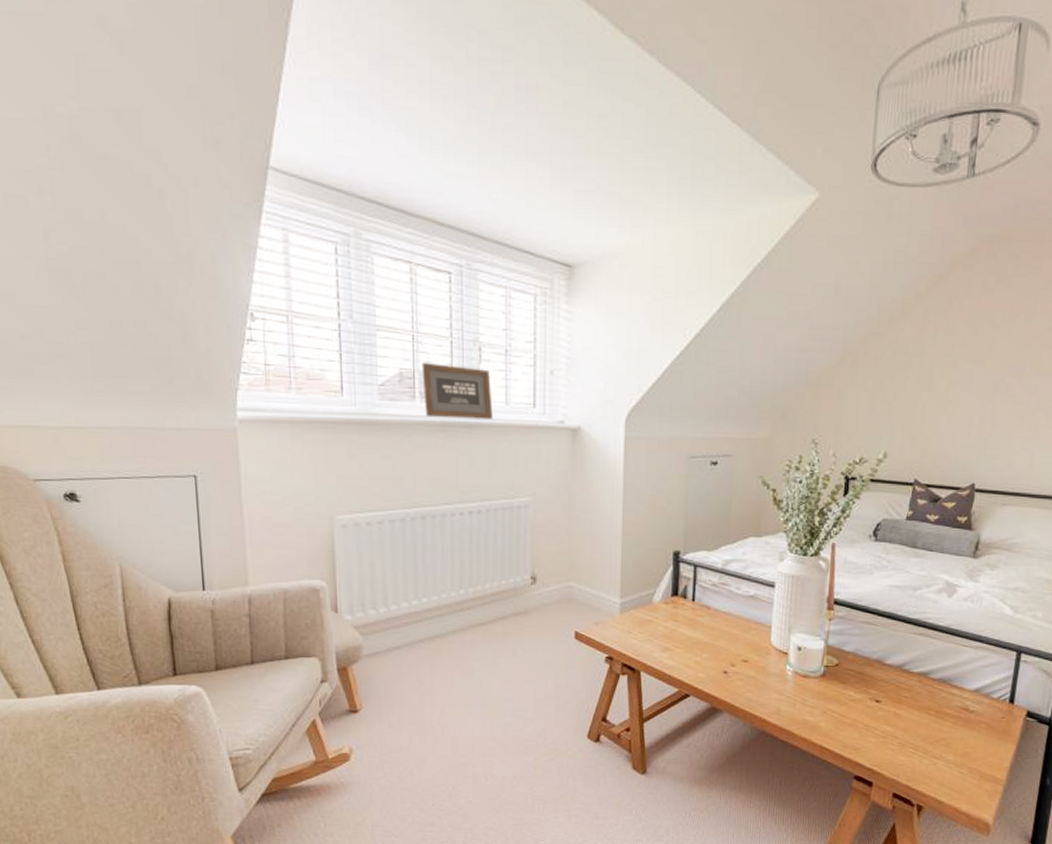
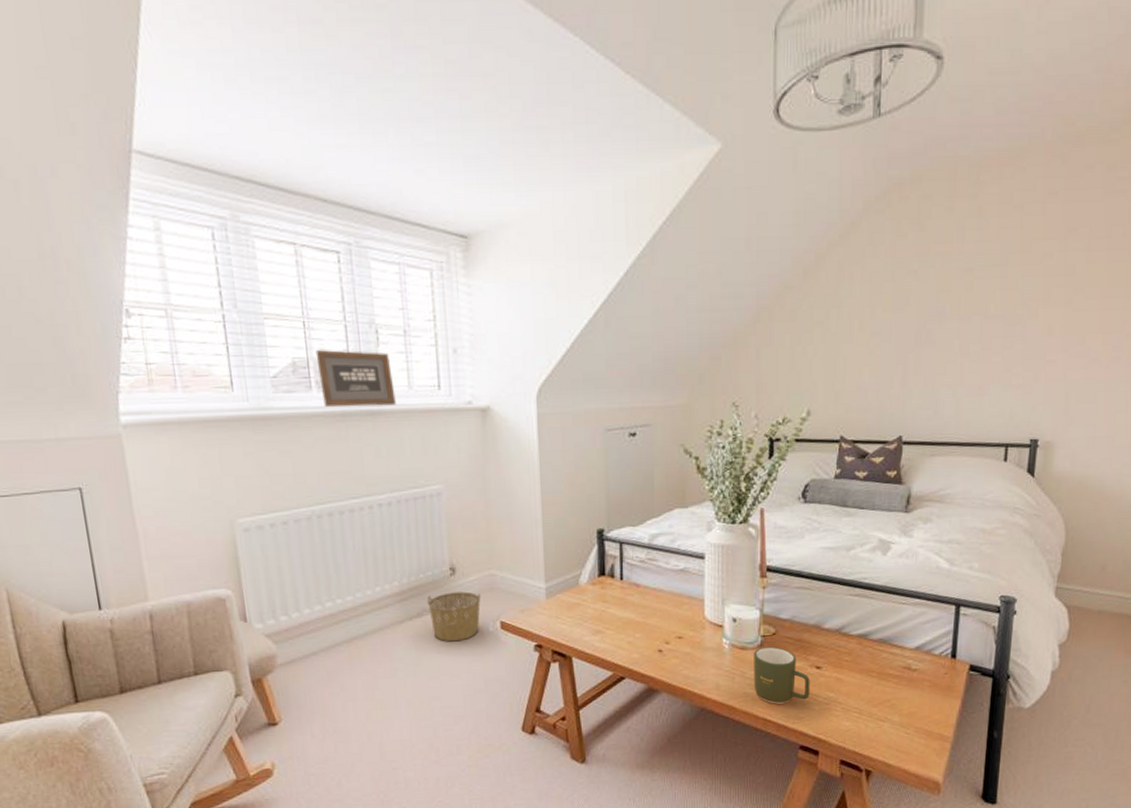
basket: none [508,600,559,648] -> present [428,591,481,642]
mug: none [813,677,869,733] -> present [754,646,810,704]

